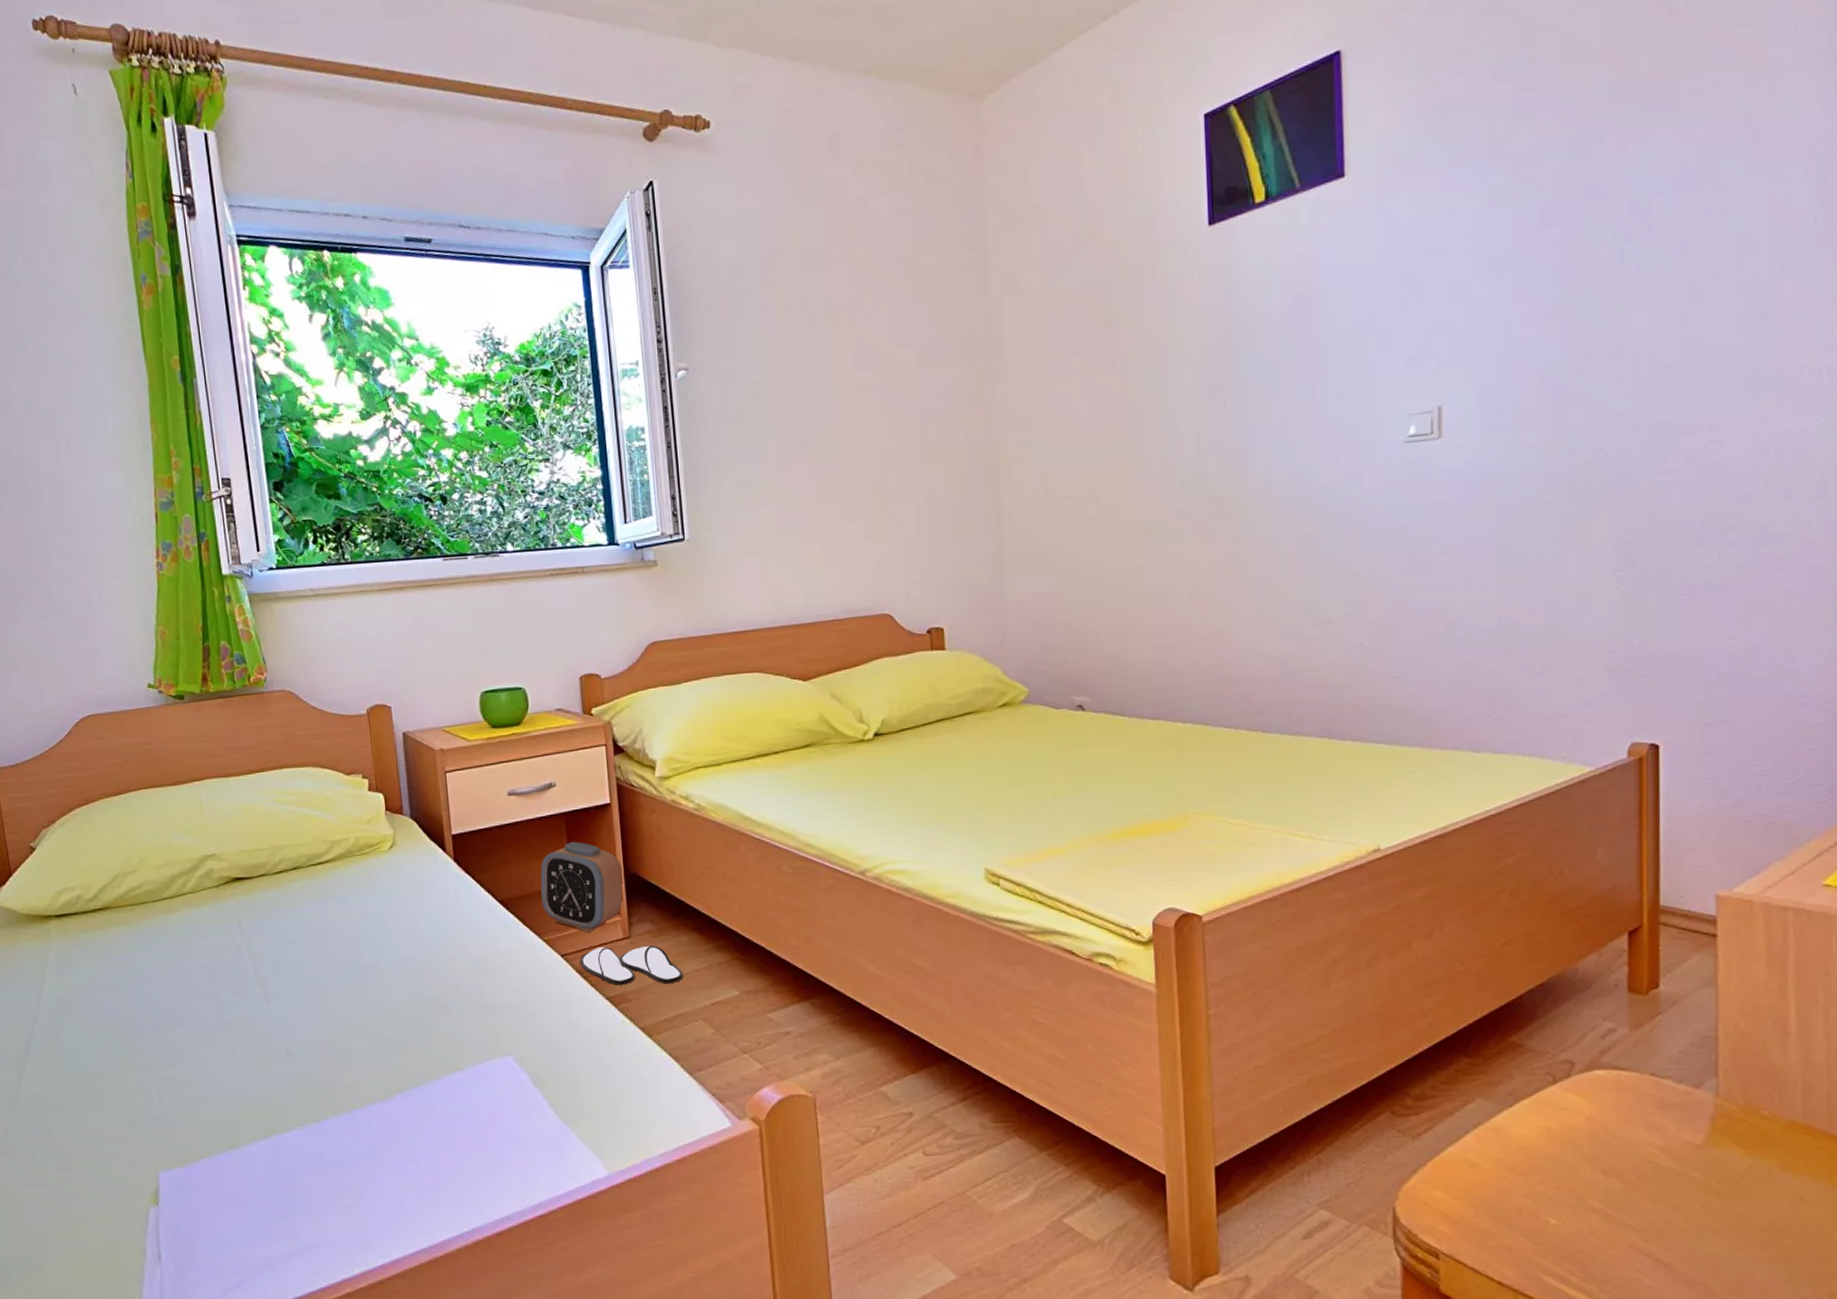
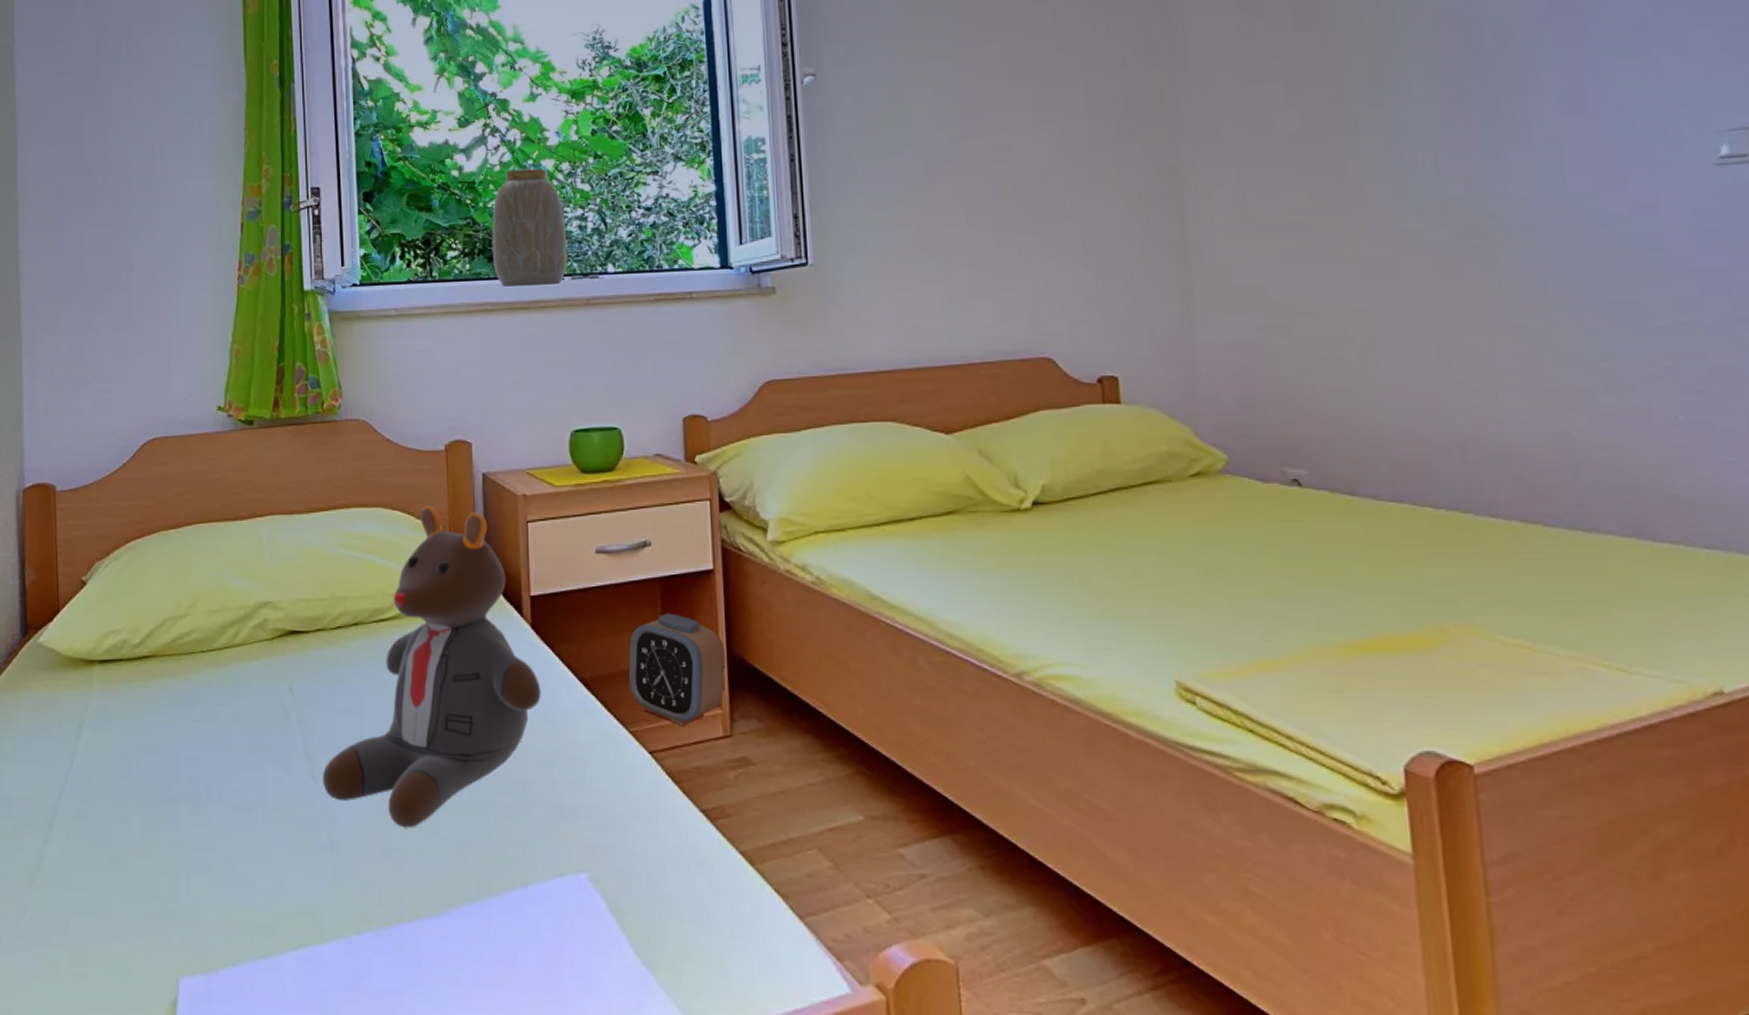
teddy bear: none [274,763,466,1034] -> present [322,506,541,828]
vase: none [398,457,470,568] -> present [491,168,568,288]
slippers: present [579,945,683,985] -> none [671,746,795,799]

